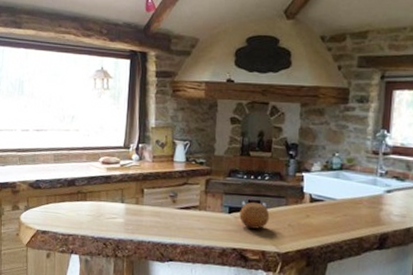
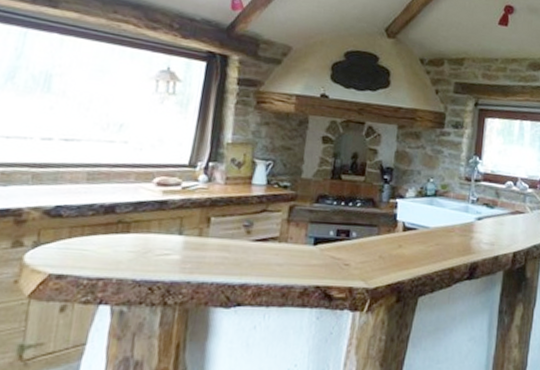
fruit: present [239,202,270,229] -> none [326,231,360,262]

